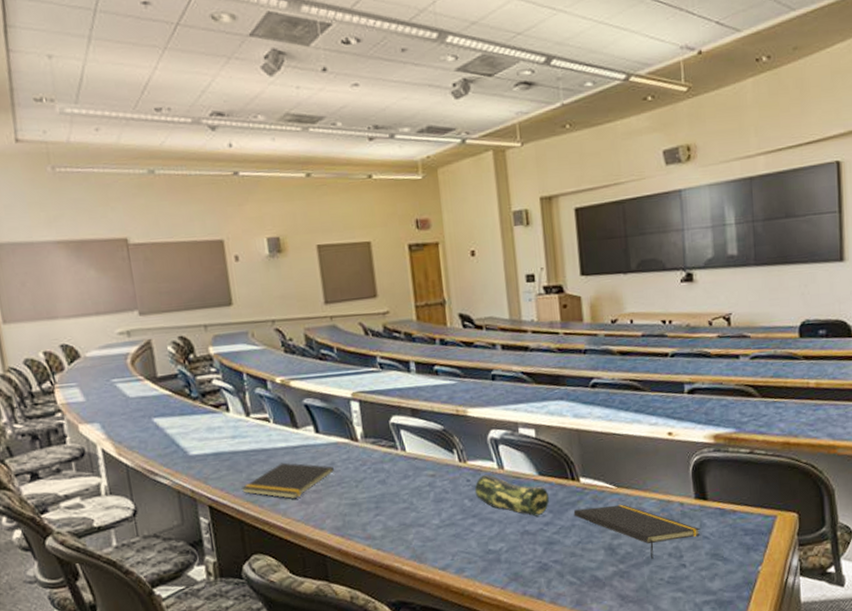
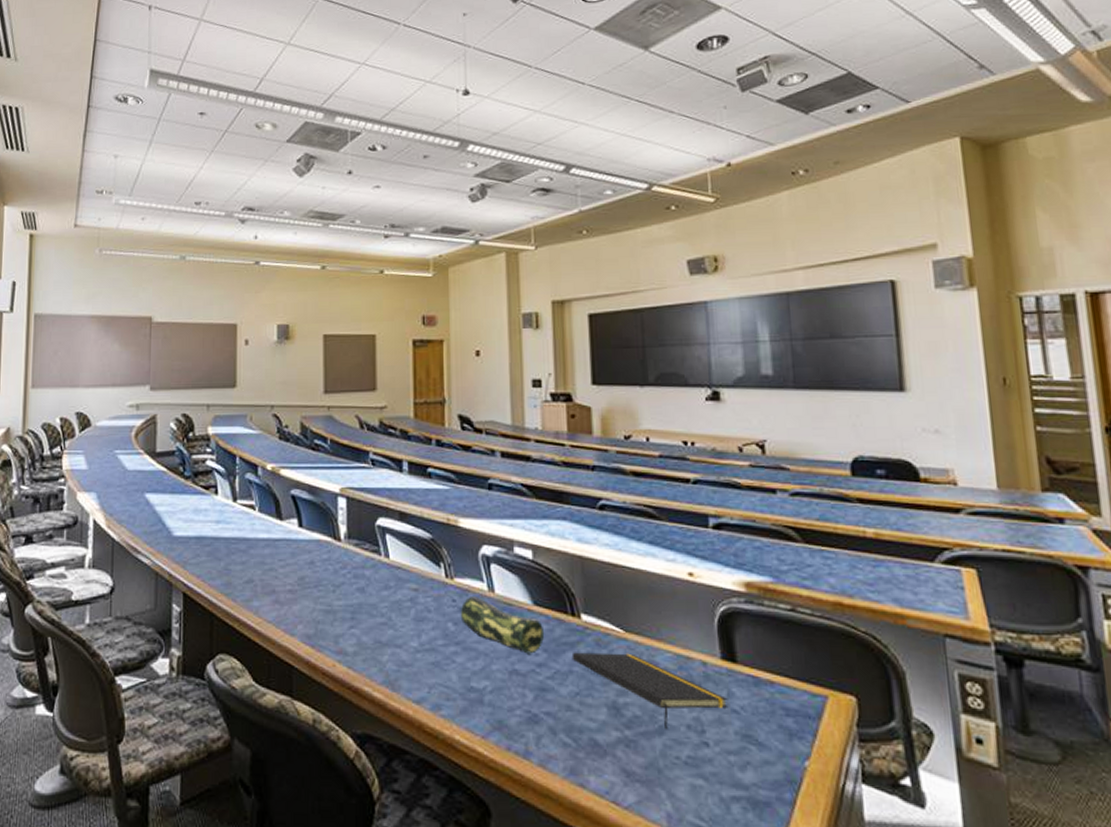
notepad: present [240,462,334,499] -> none [217,555,312,597]

